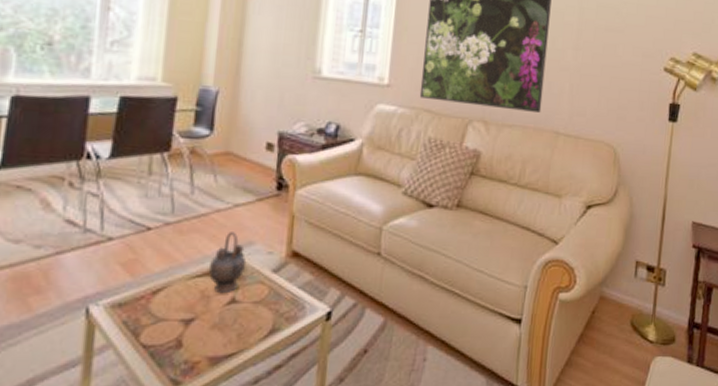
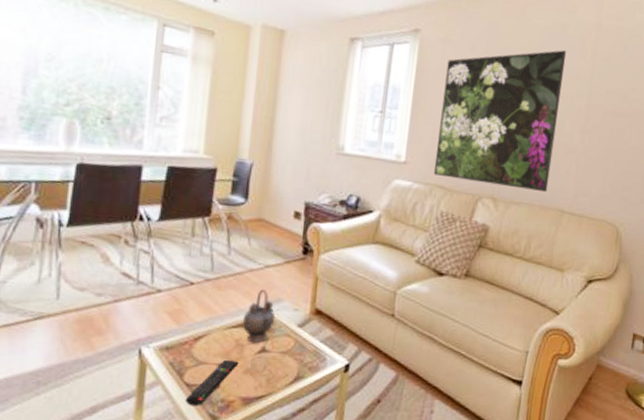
remote control: none [141,314,204,371] -> present [185,359,238,406]

